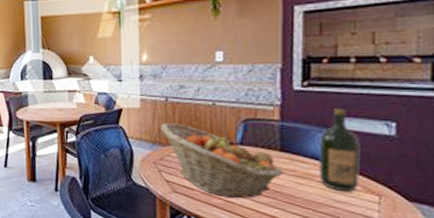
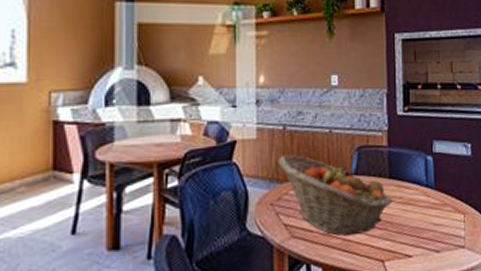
wine bottle: present [318,109,360,192] -> none [419,132,450,214]

